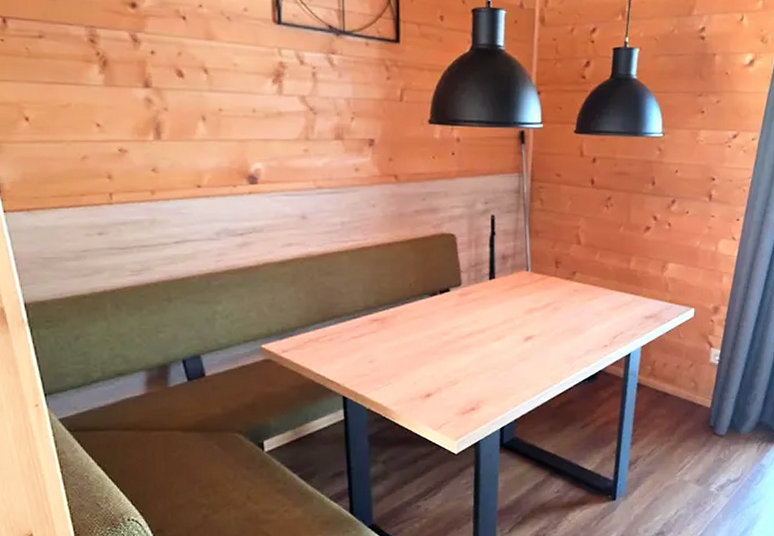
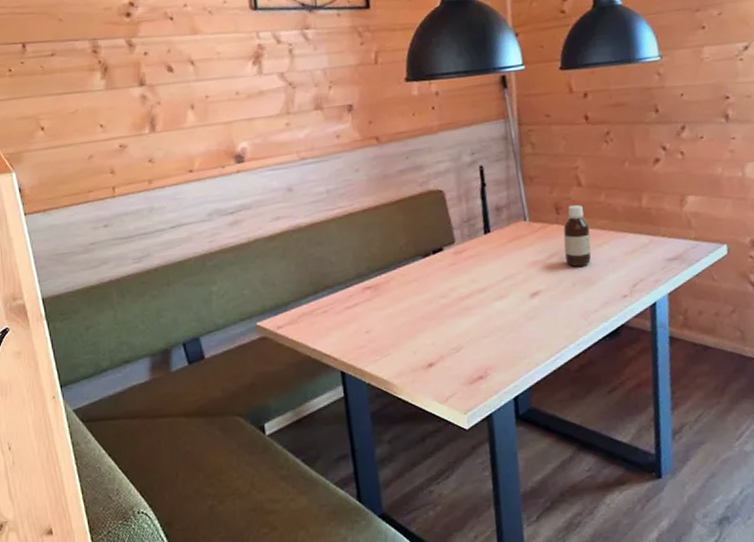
bottle: none [558,260,583,317] -> present [563,204,592,267]

